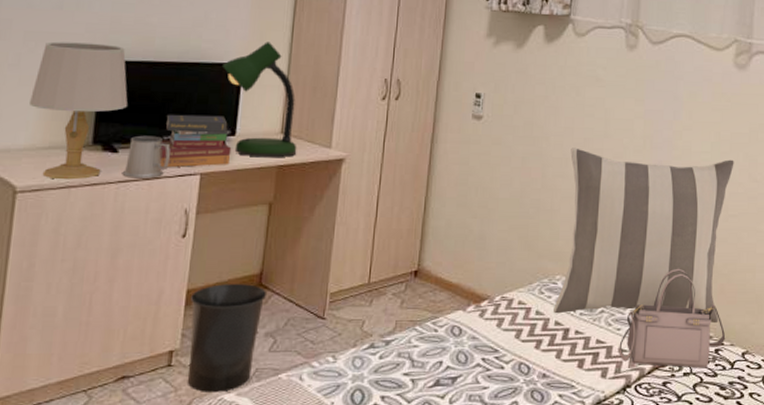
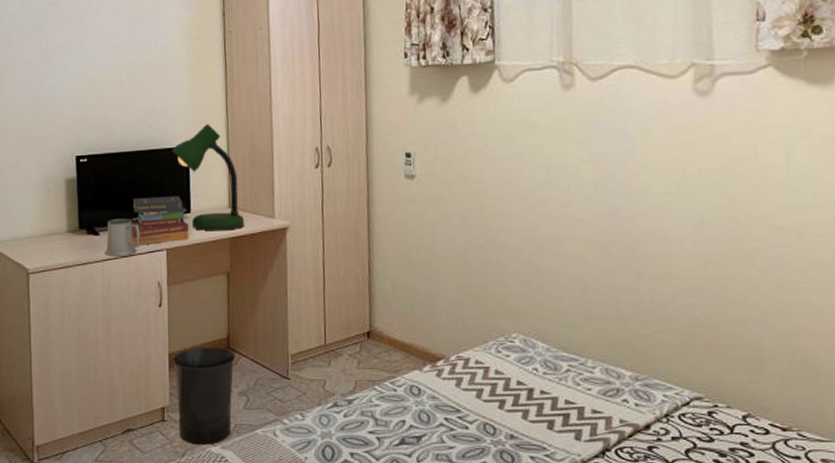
table lamp: present [29,41,128,180] -> none [29,141,101,261]
pillow: present [554,147,734,324] -> none [512,199,709,383]
handbag: present [619,268,726,368] -> none [591,322,720,433]

